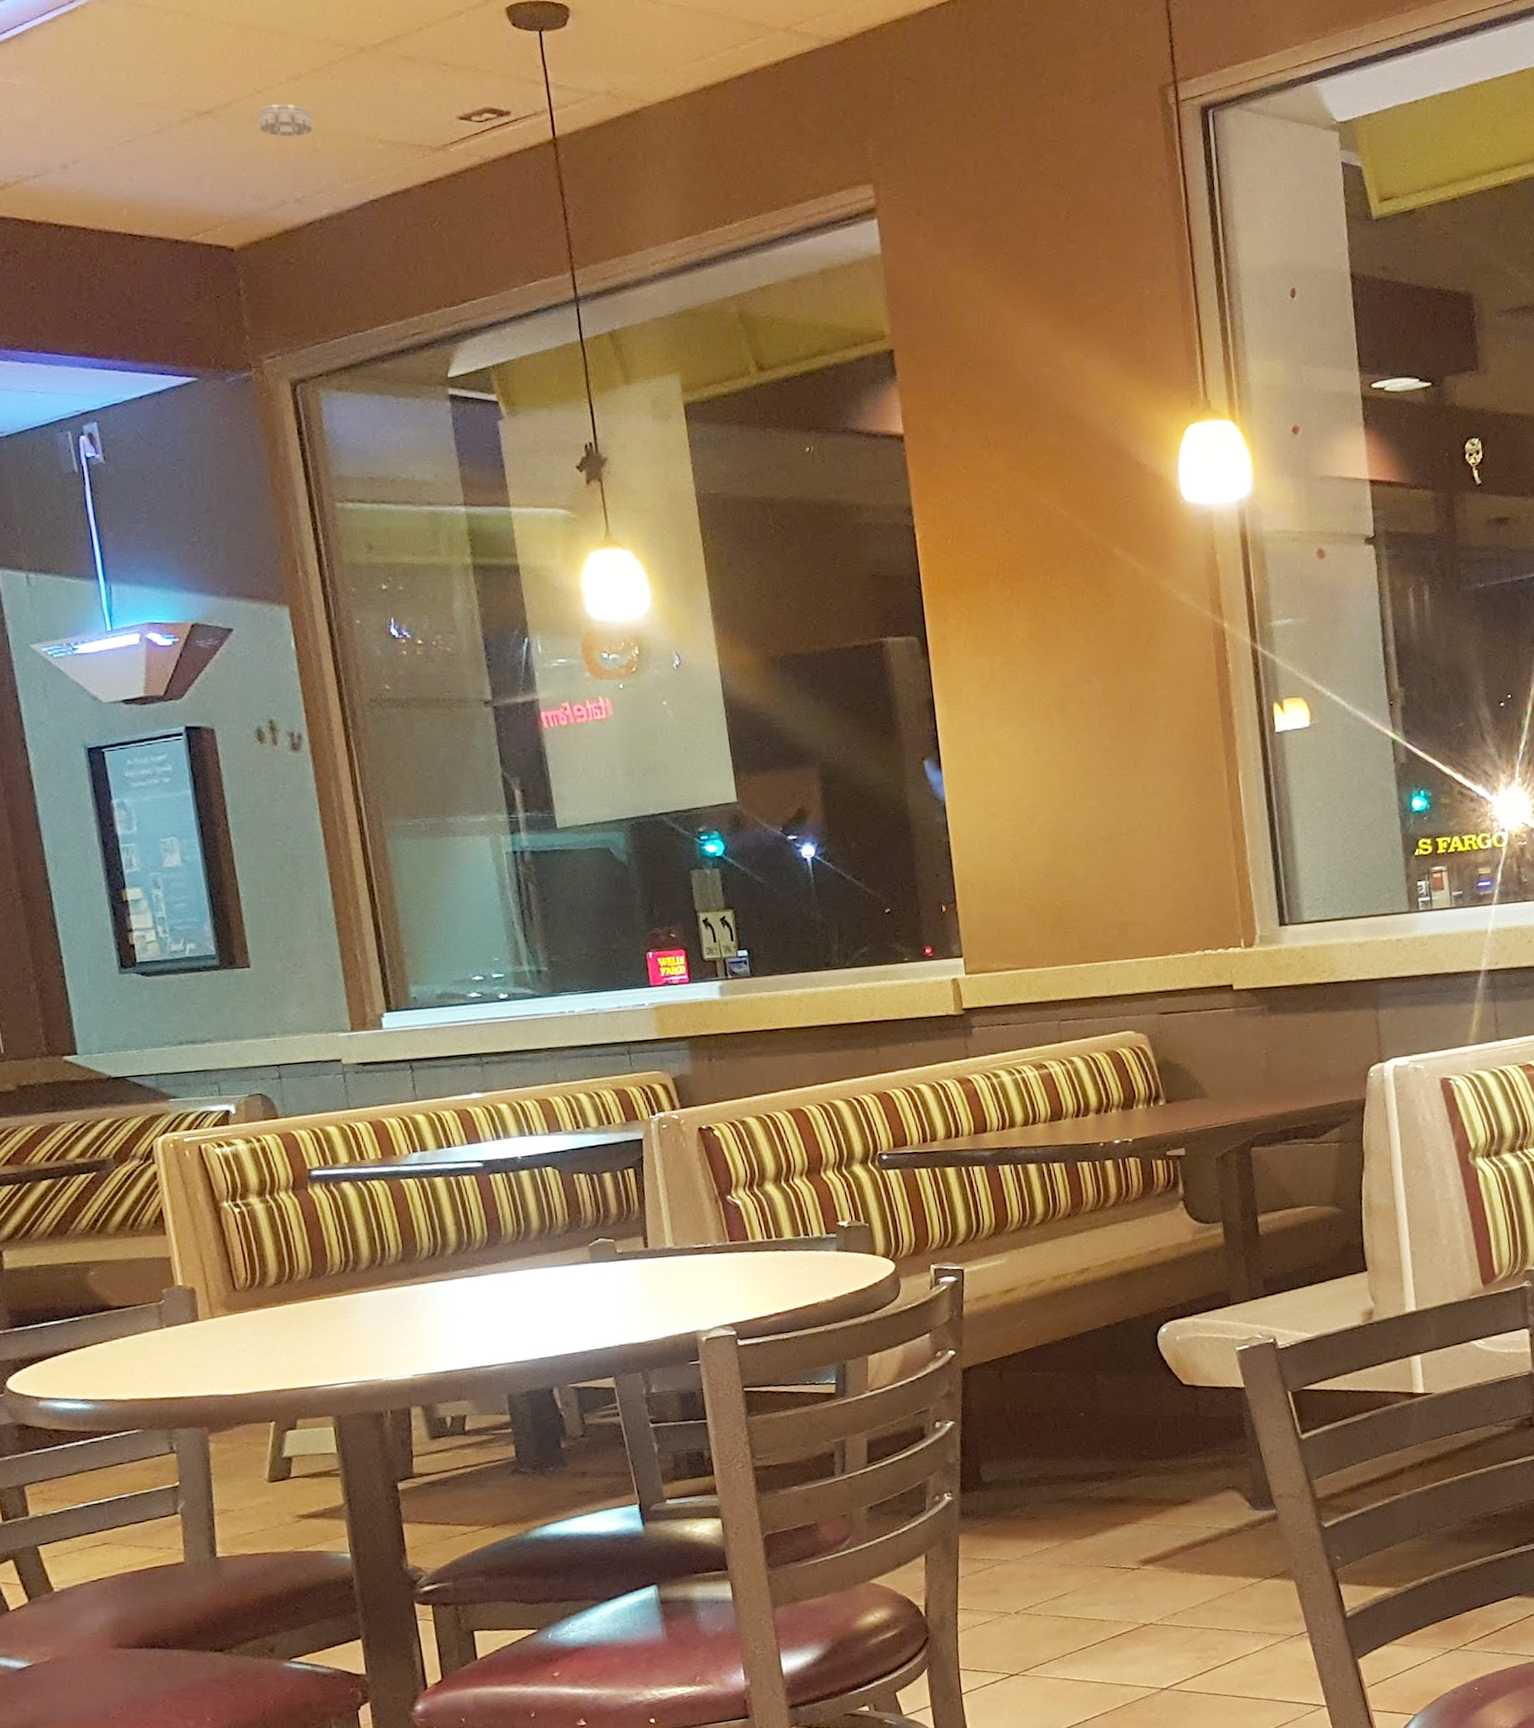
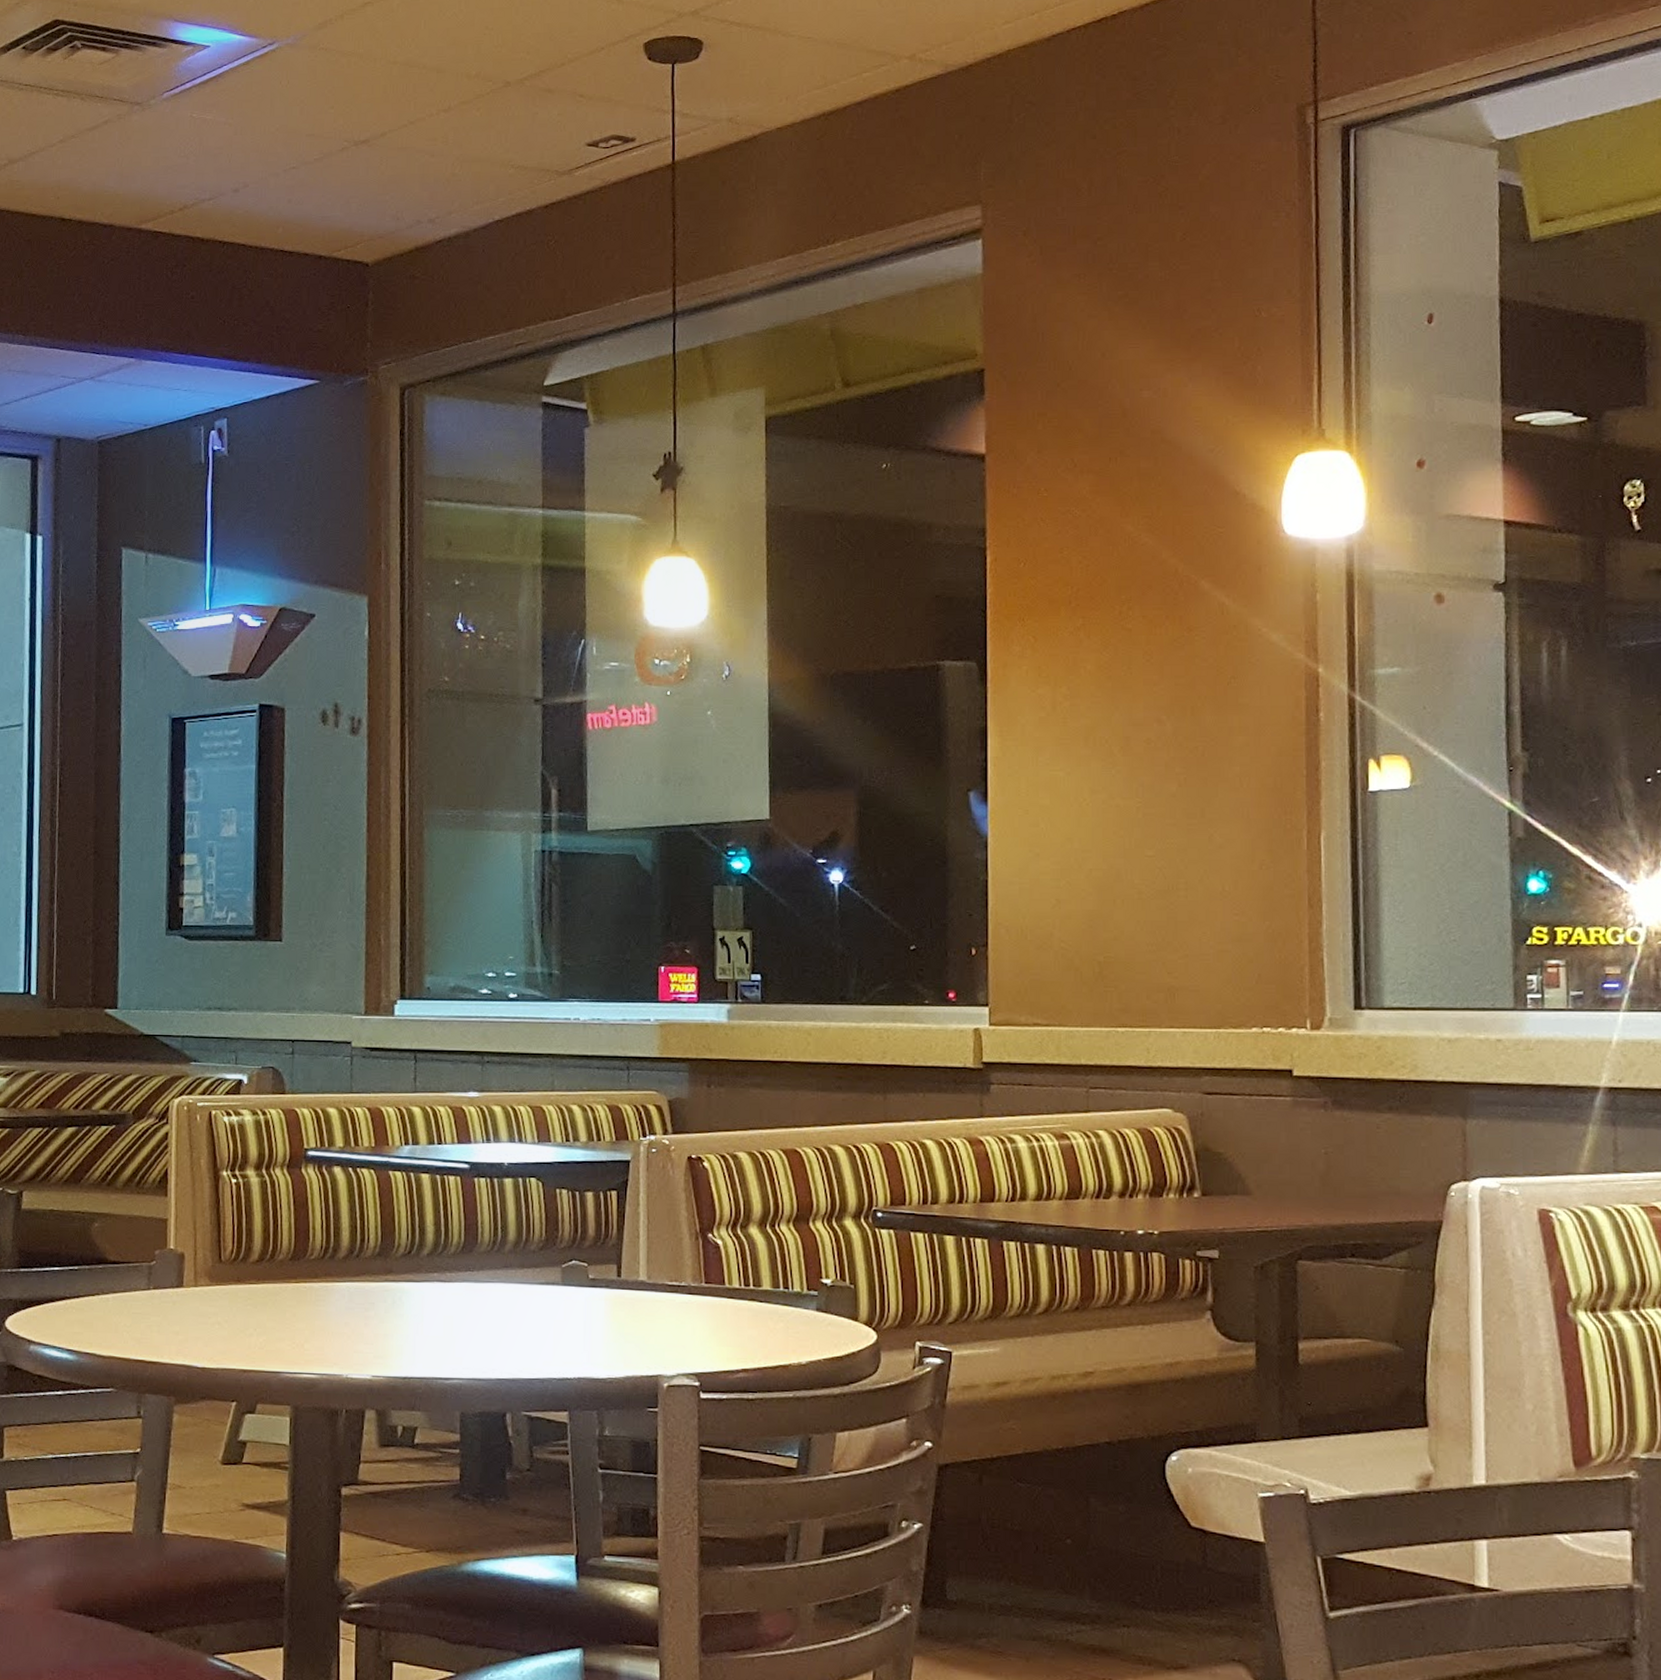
smoke detector: present [256,104,313,137] -> none [406,133,454,163]

